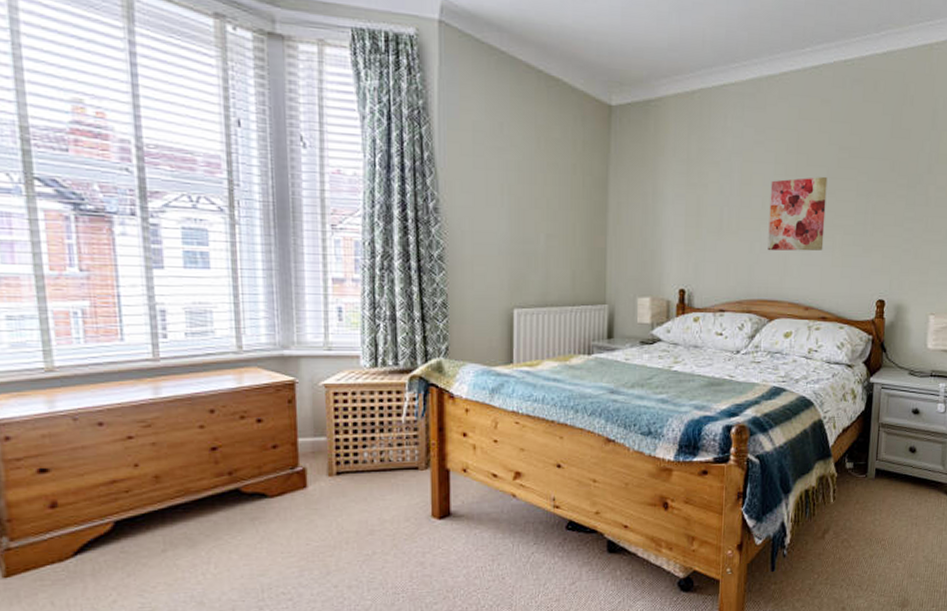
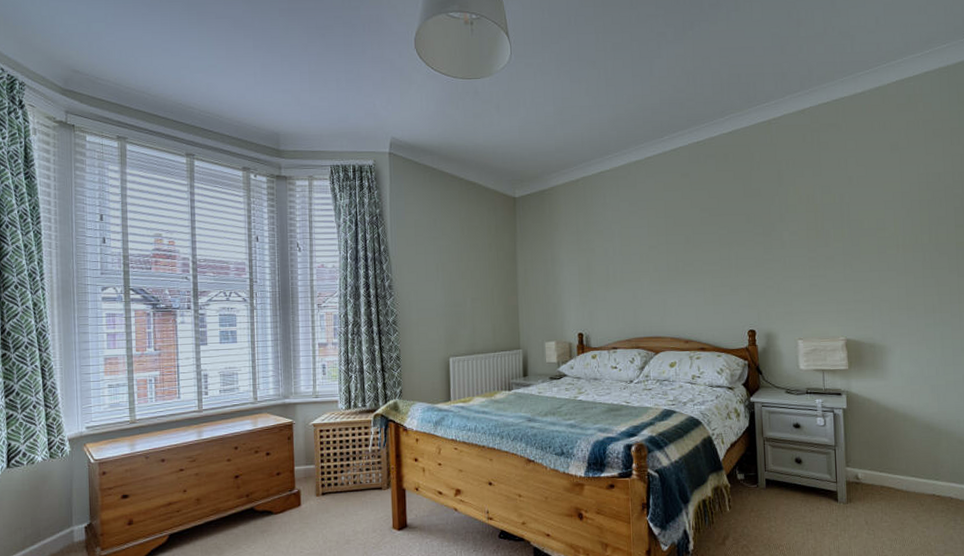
wall art: present [767,176,828,251] -> none [646,233,696,297]

